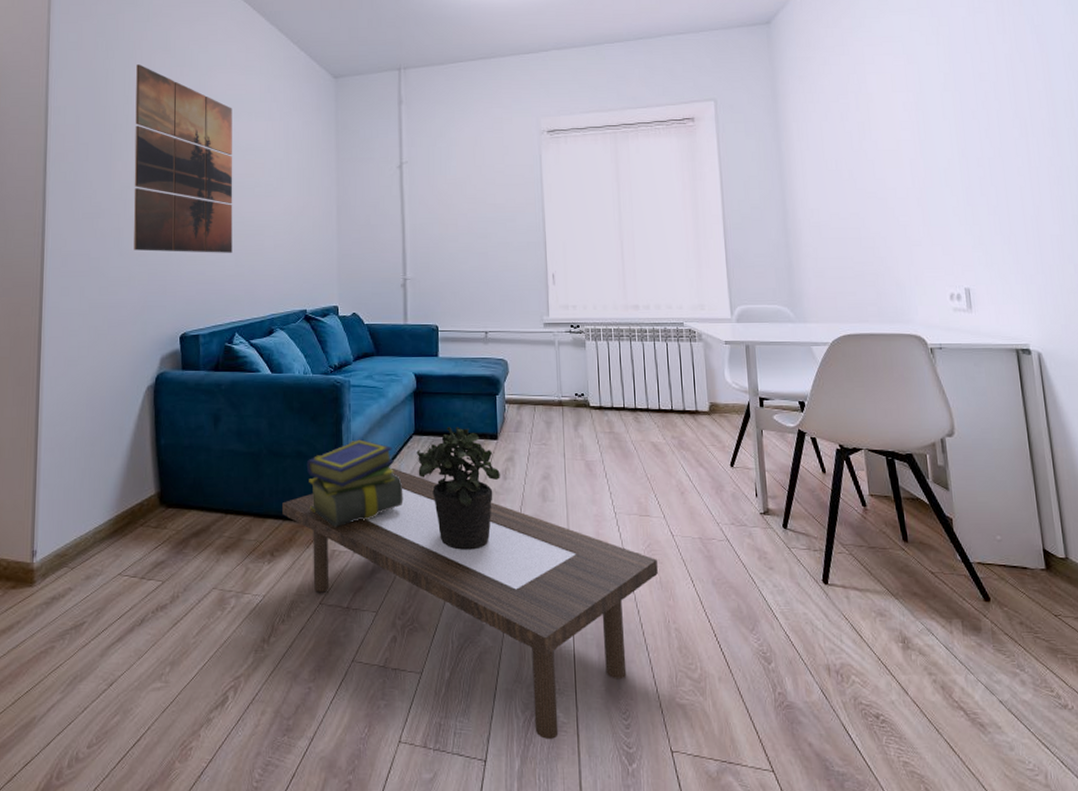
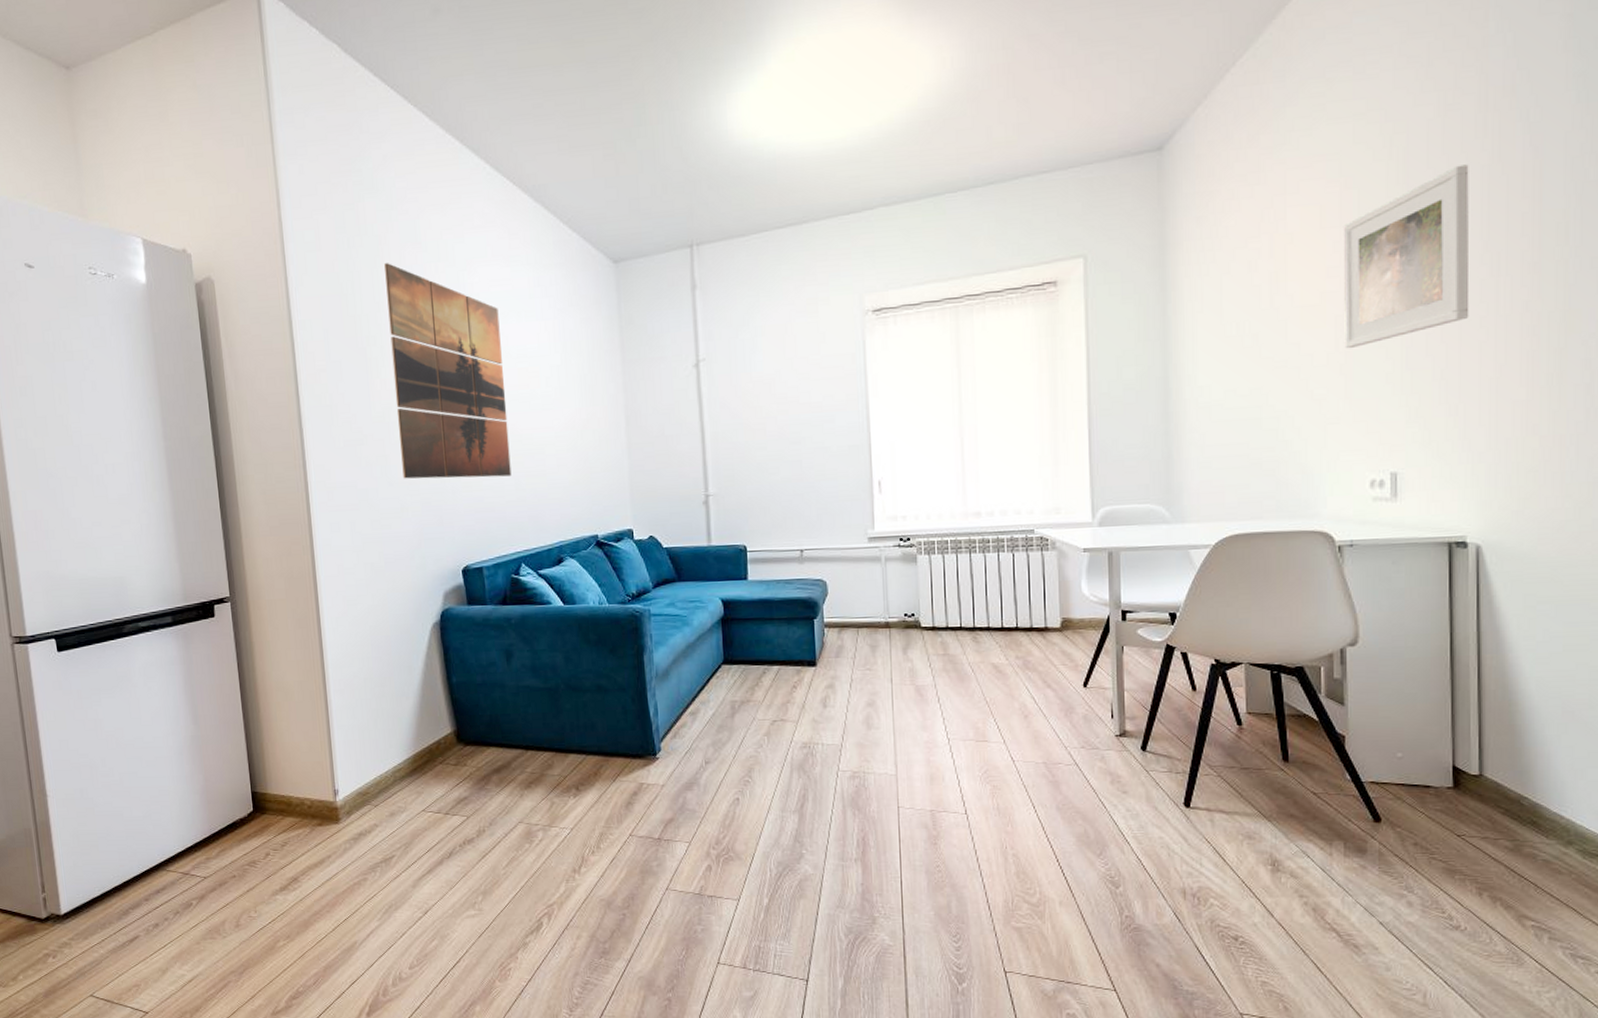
coffee table: present [282,469,658,740] -> none [585,700,995,962]
stack of books: present [306,439,403,527] -> none [607,670,714,760]
potted plant: present [416,427,500,550] -> none [726,654,820,780]
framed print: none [909,52,1010,186] -> present [1343,164,1470,349]

